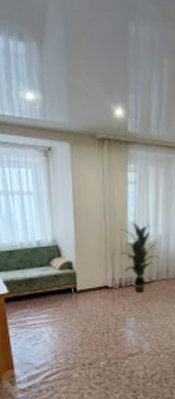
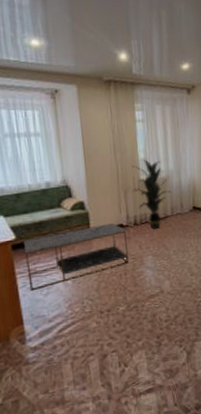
coffee table: none [15,284,112,340] -> present [24,223,129,290]

